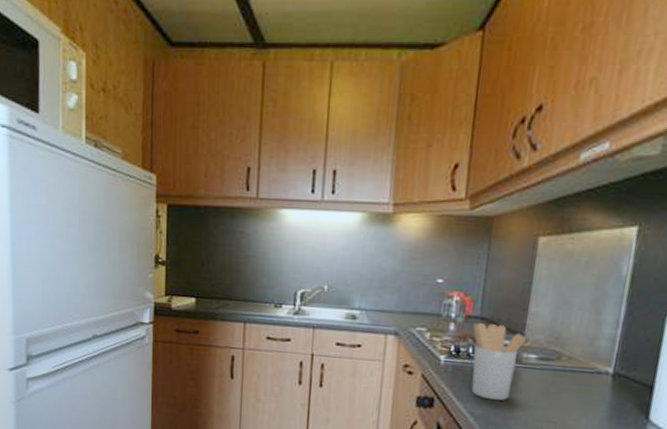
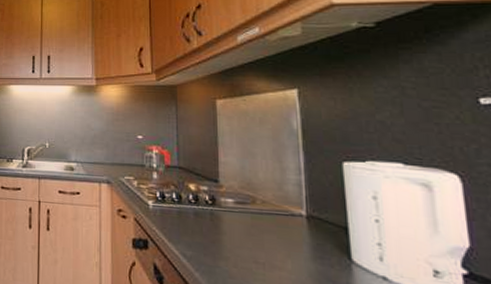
utensil holder: present [471,323,528,401] -> none [173,172,222,243]

